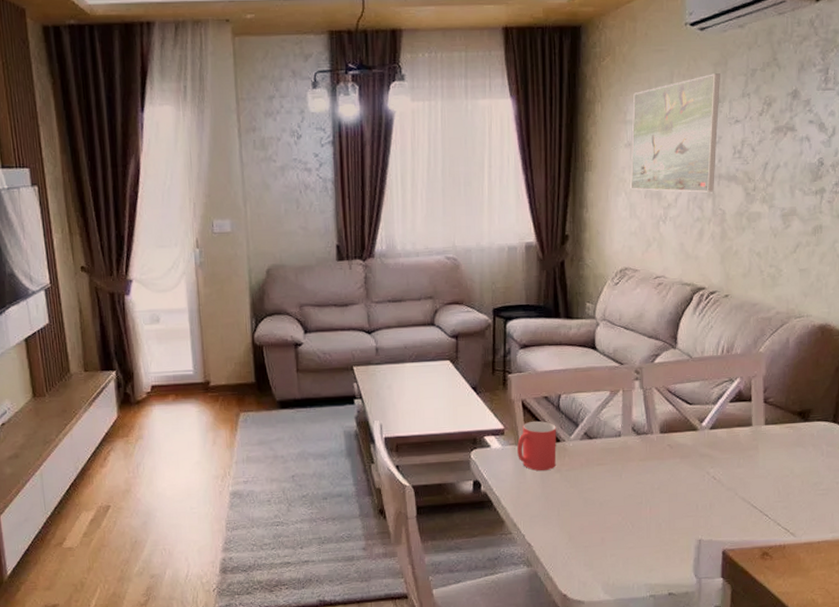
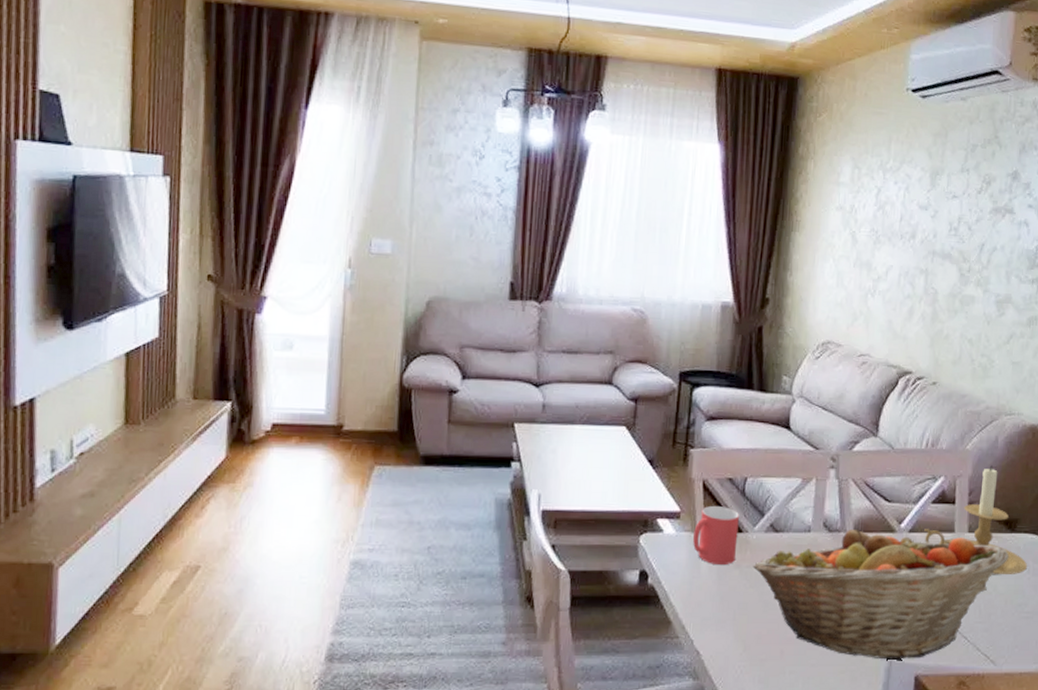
fruit basket: none [572,430,803,539] -> present [753,528,1009,660]
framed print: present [630,73,720,193] -> none [839,144,940,269]
candle holder: none [724,364,822,460] -> present [924,465,1028,575]

